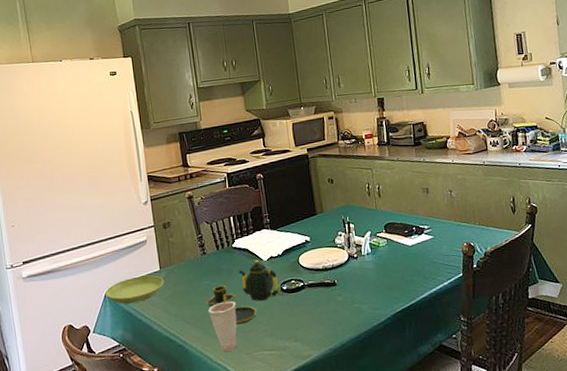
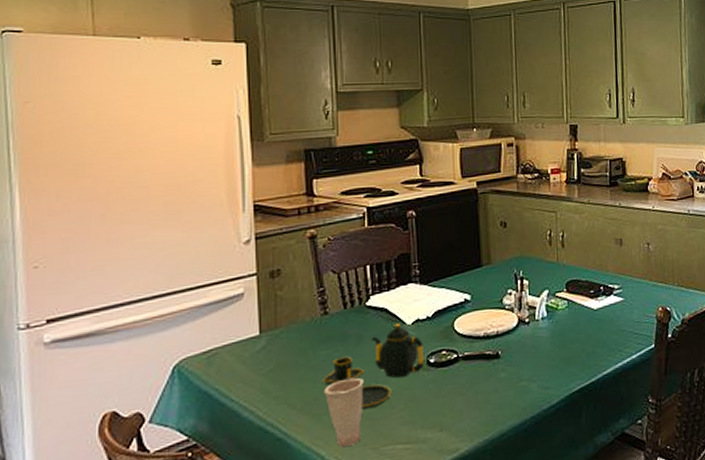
saucer: present [105,275,164,304] -> none [174,341,264,382]

